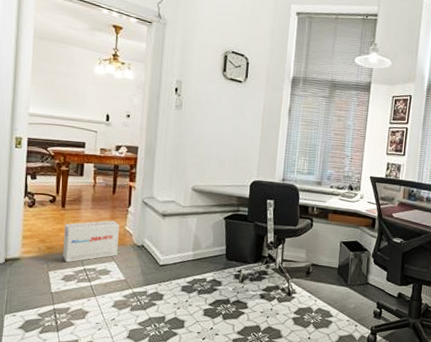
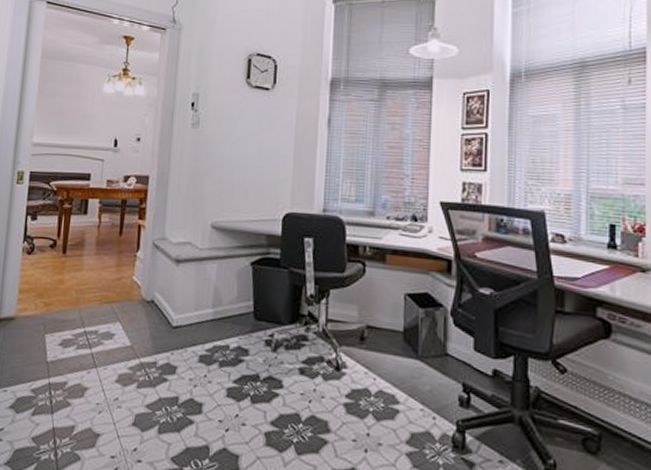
cardboard box: present [63,220,119,263] -> none [61,268,126,323]

